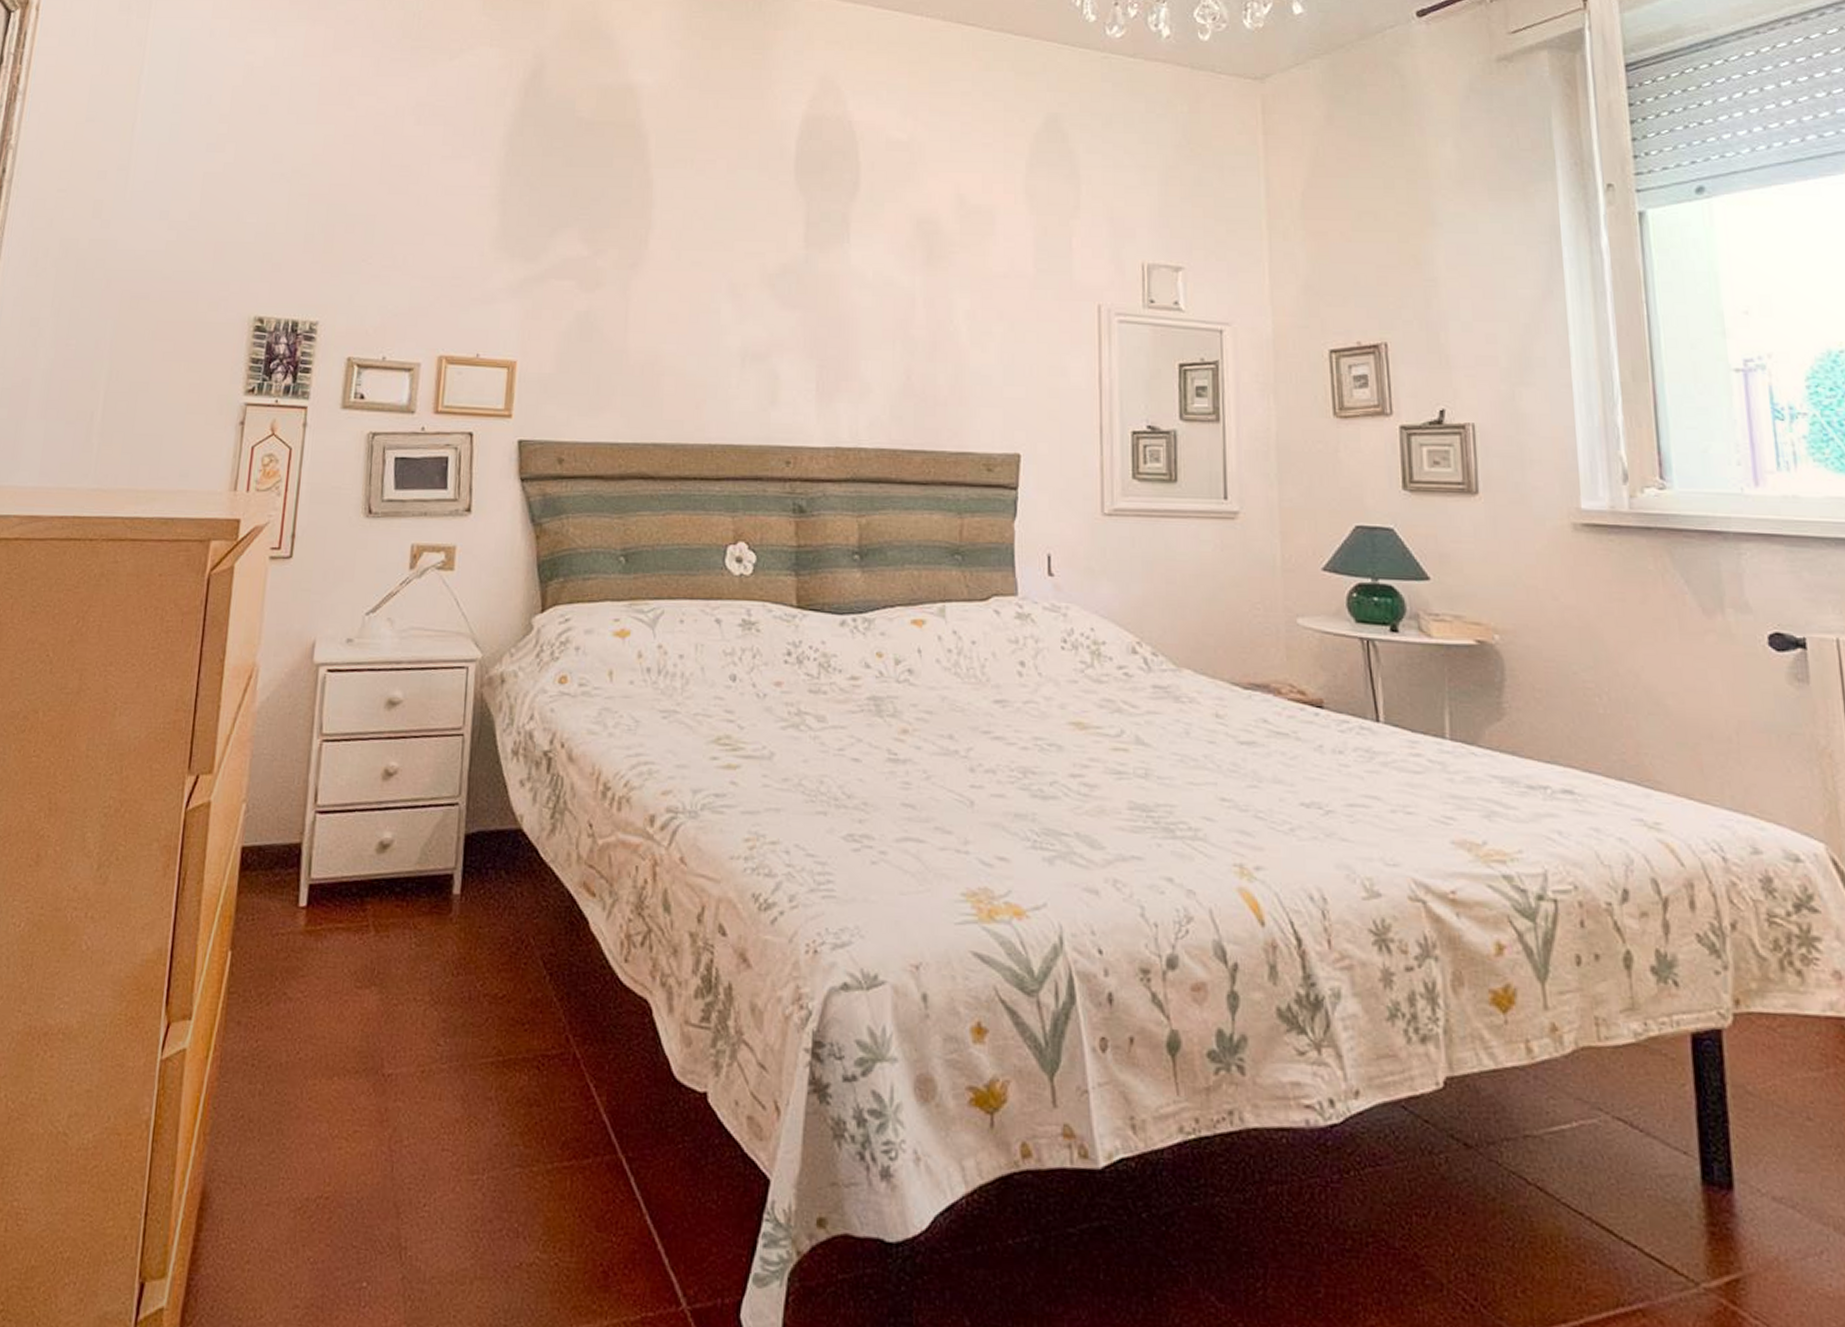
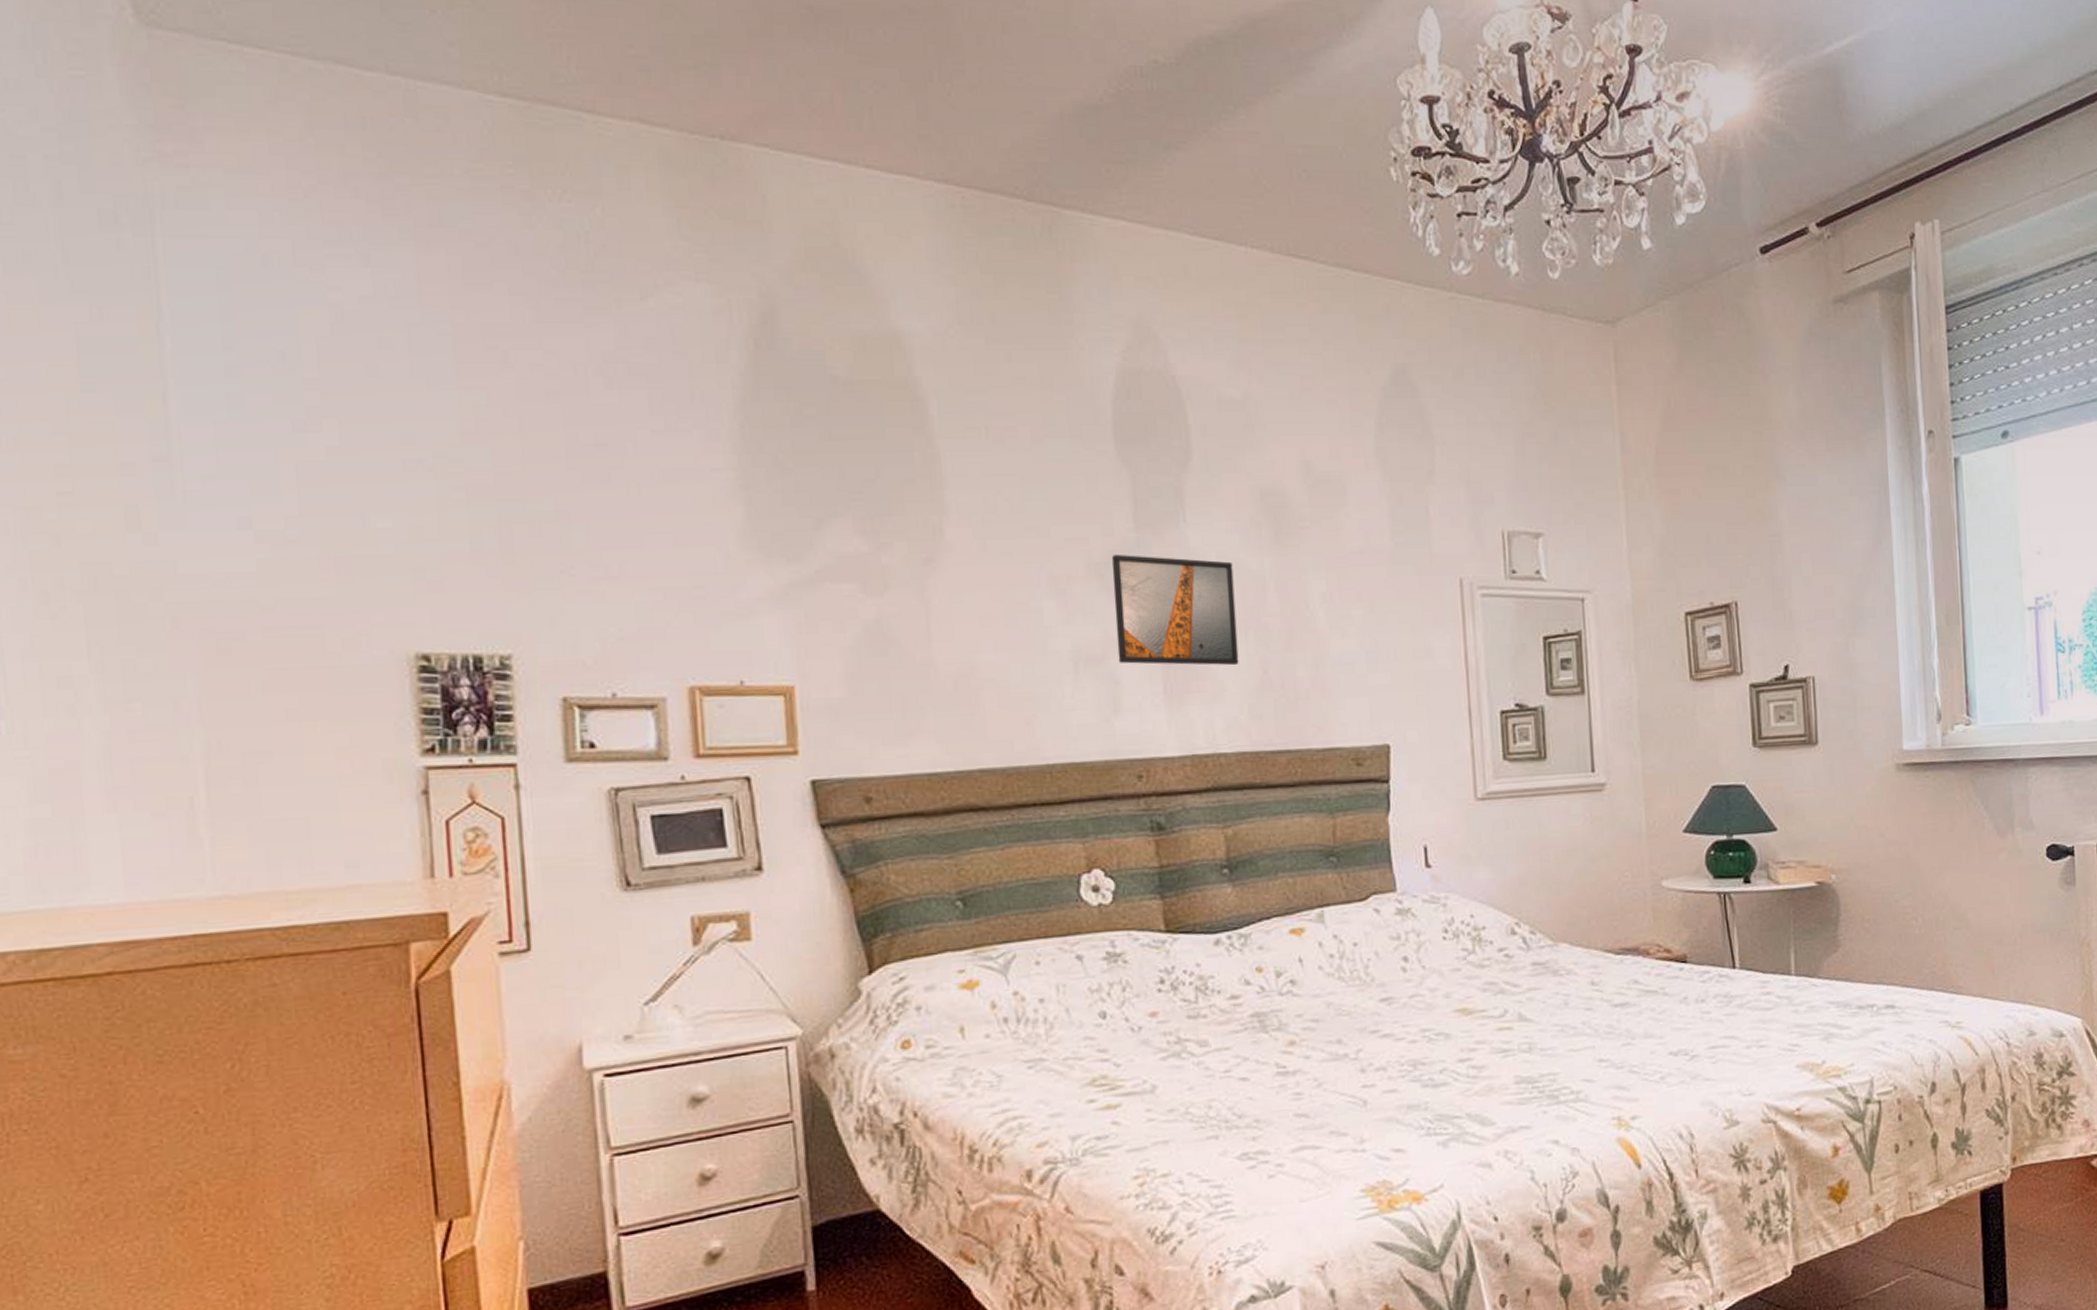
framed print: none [779,267,887,370] -> present [1111,554,1239,666]

